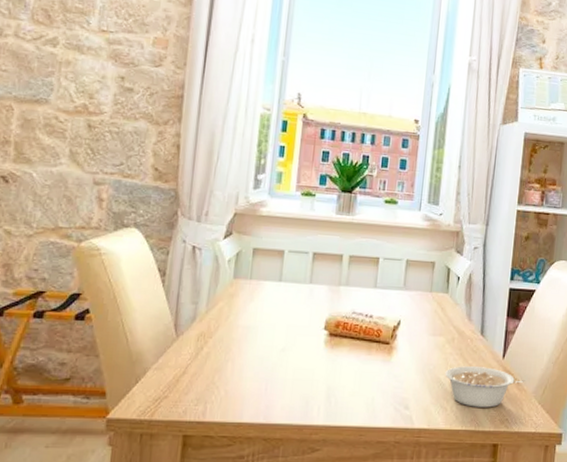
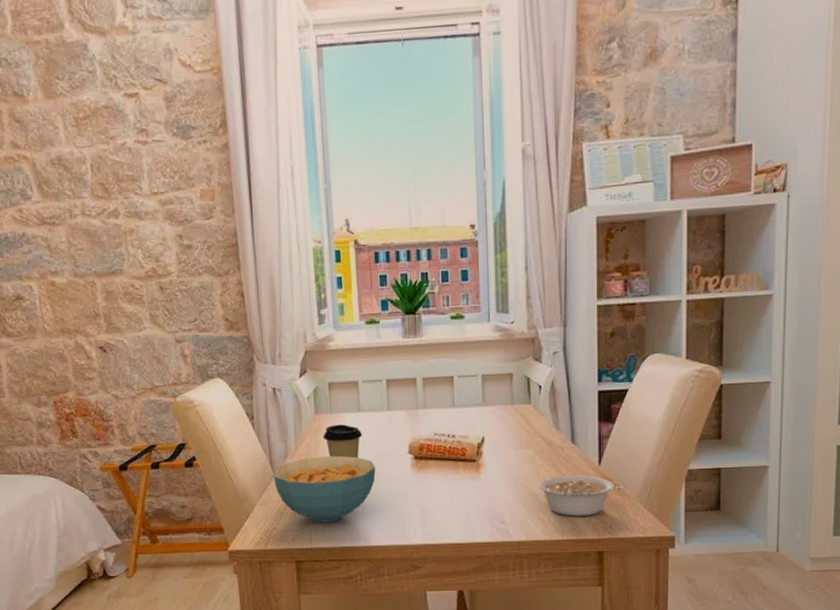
cereal bowl: none [175,323,288,395] -> present [273,455,376,523]
coffee cup: none [237,291,281,329] -> present [323,424,363,458]

